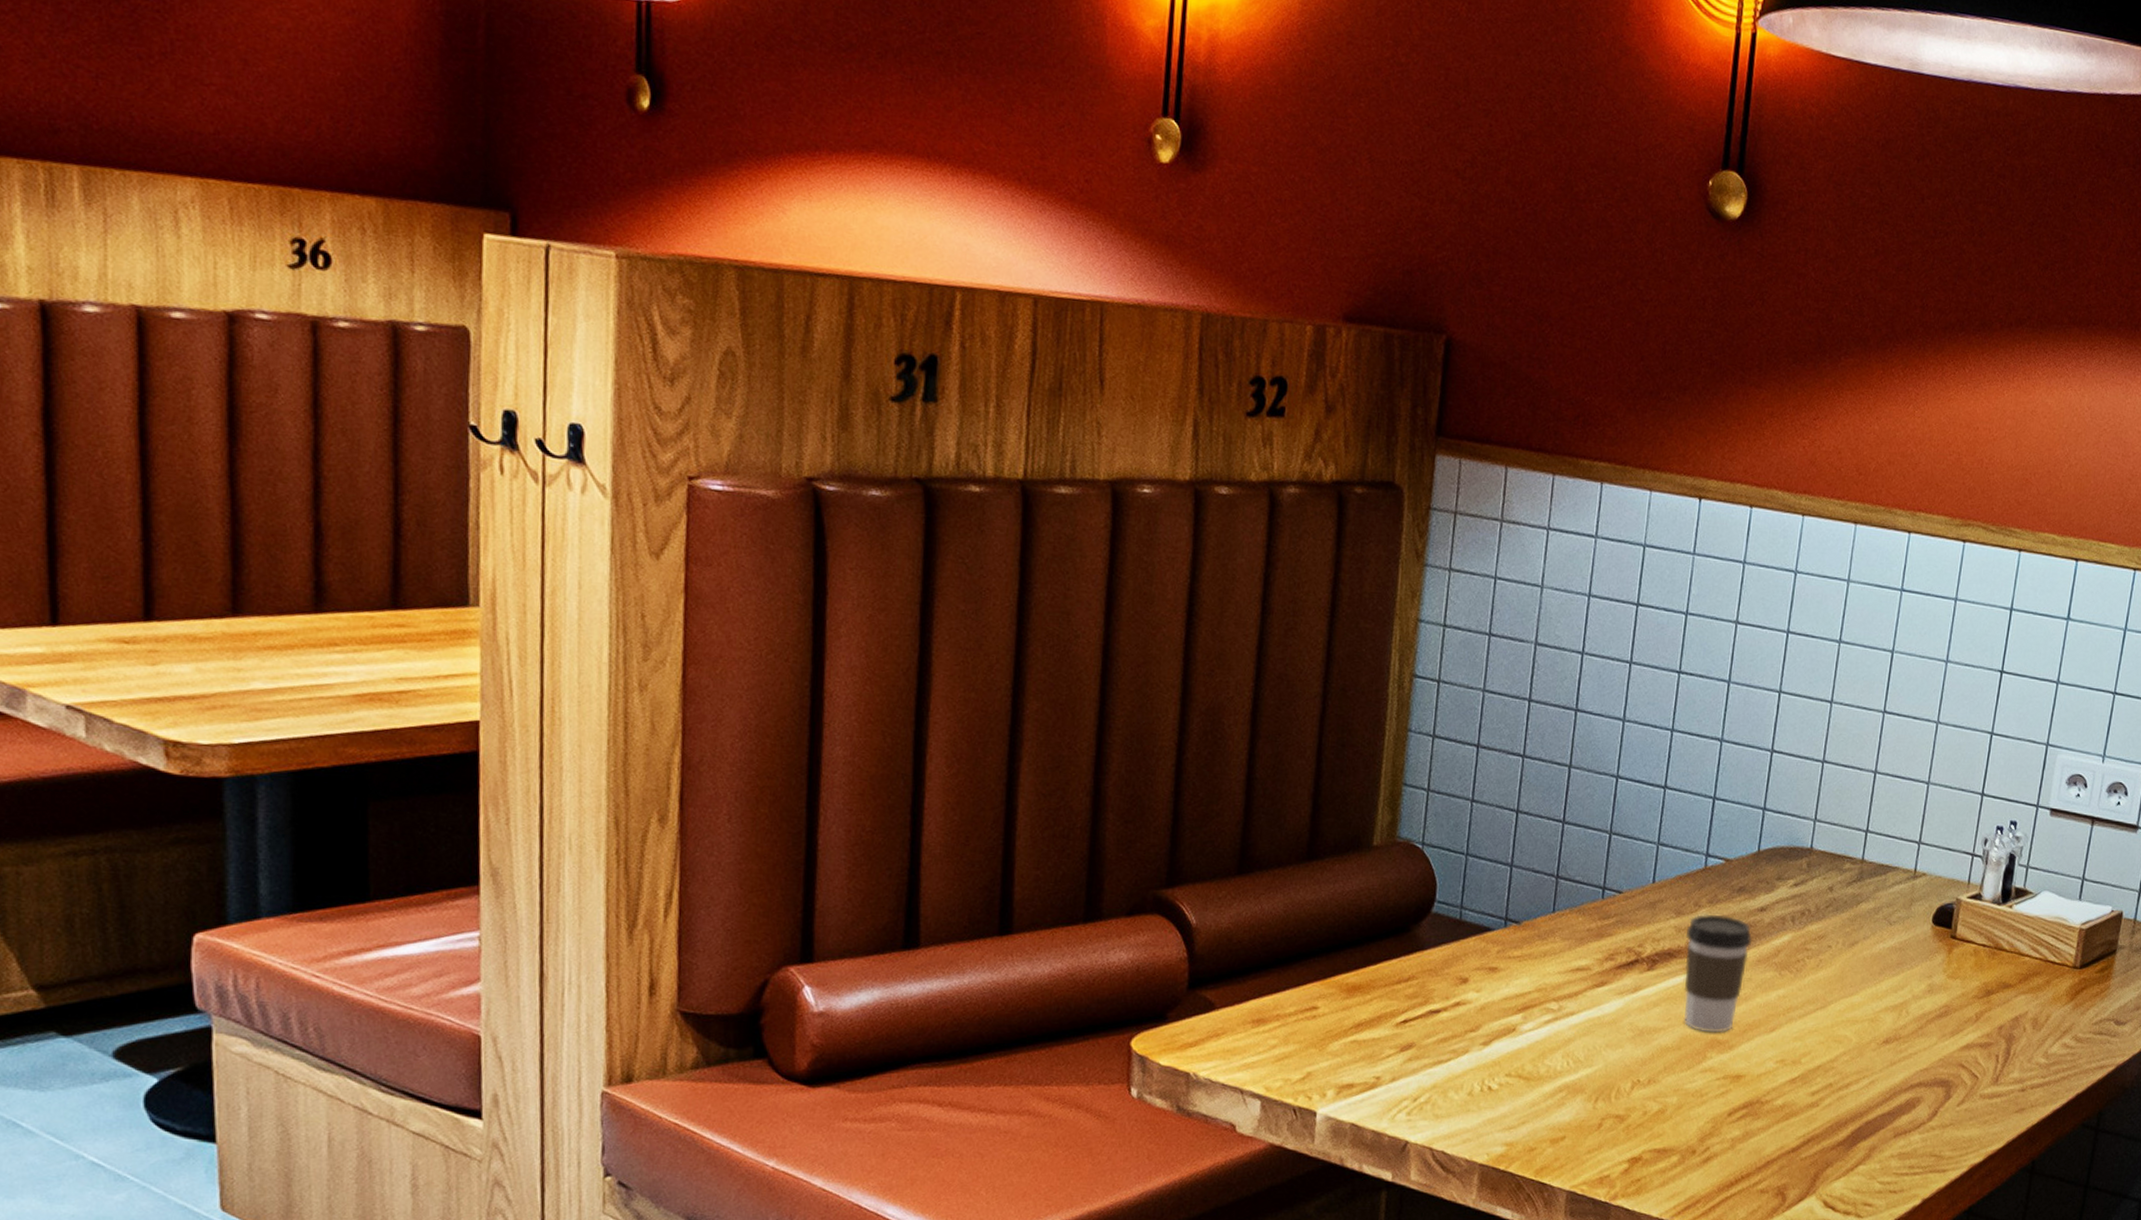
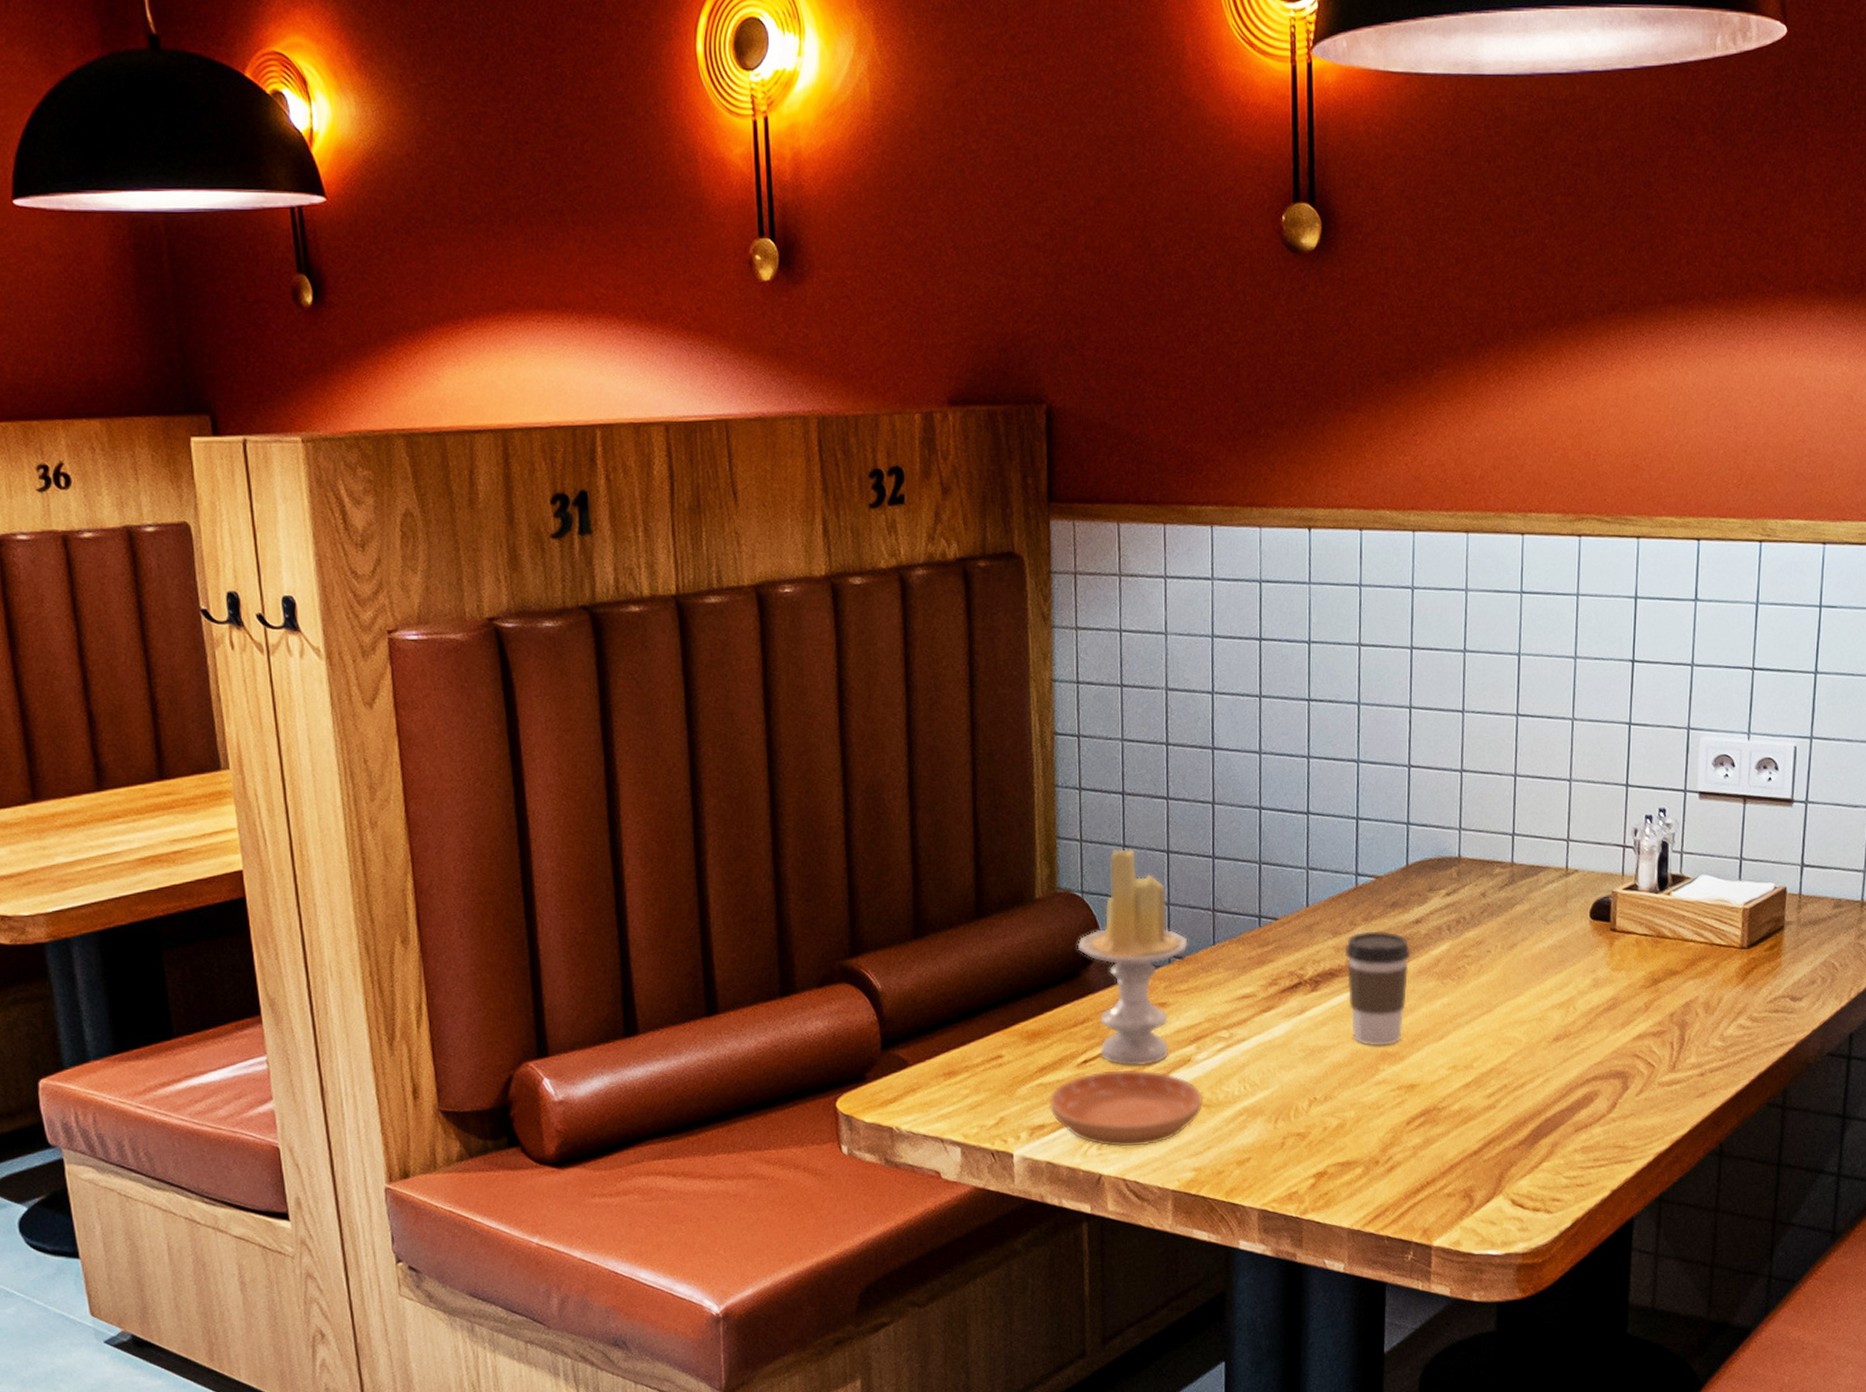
saucer: none [1360,1033,1524,1115] -> present [1049,1069,1204,1147]
candle: none [1410,803,1527,1031] -> present [1077,849,1188,1066]

